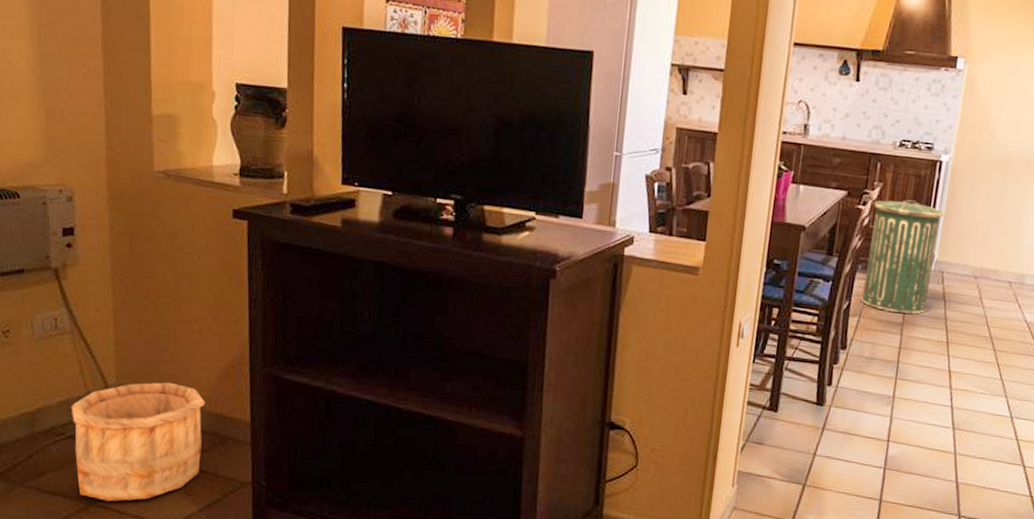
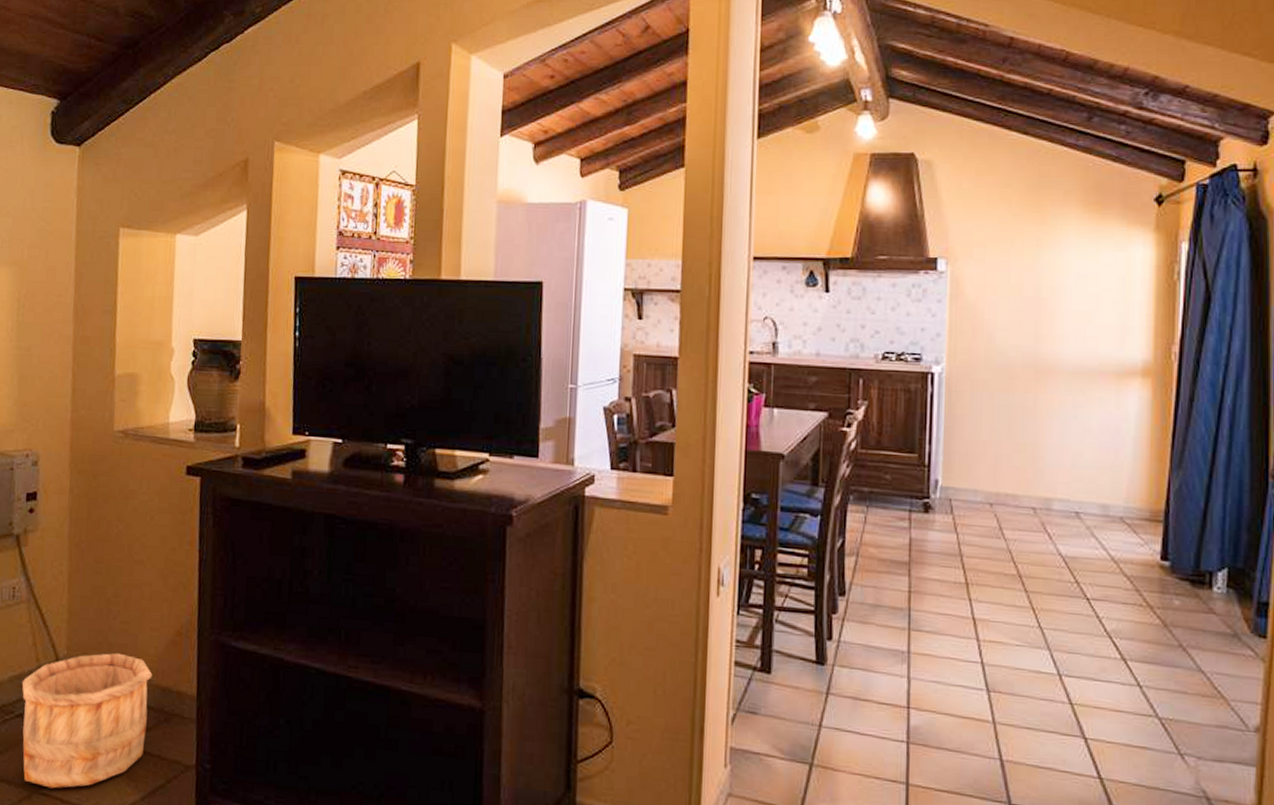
trash can: present [861,200,946,314] -> none [856,418,945,551]

